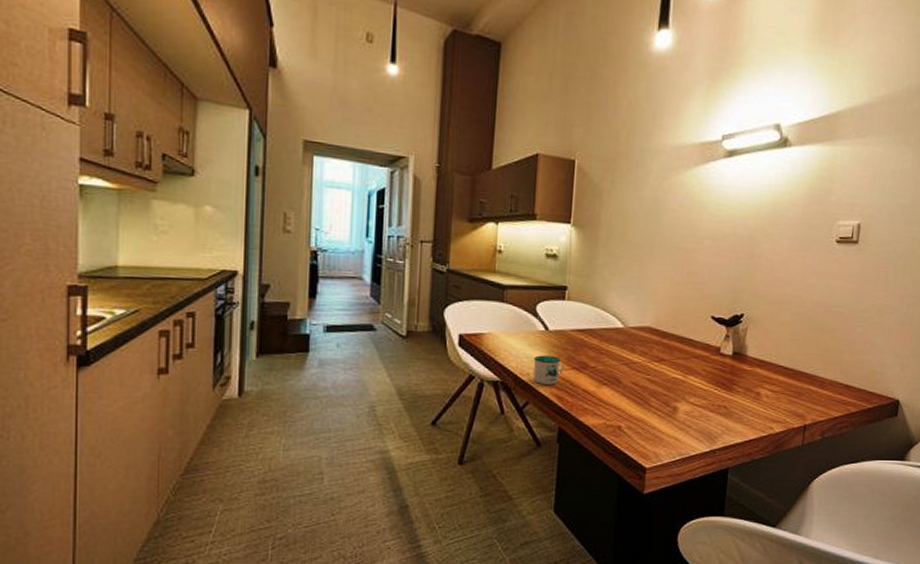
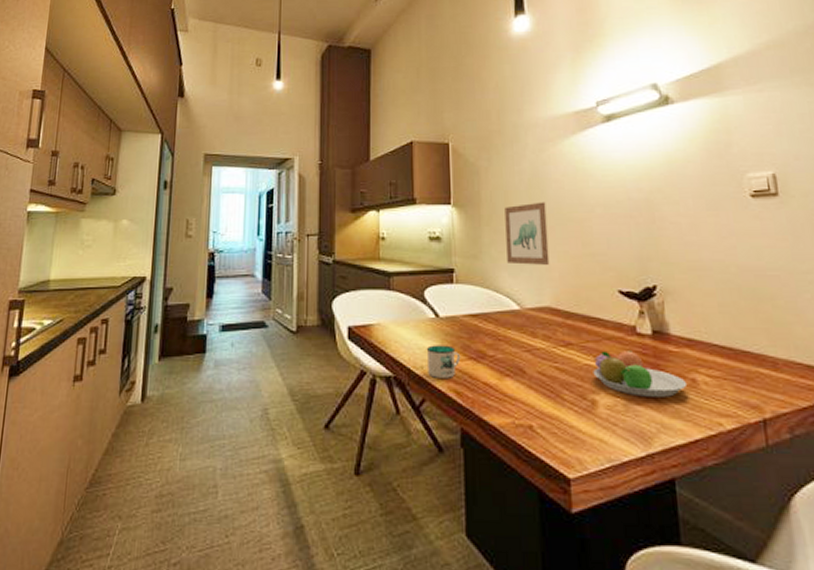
wall art: none [618,229,661,289] -> present [504,202,550,265]
fruit bowl: none [678,367,753,406] -> present [593,351,688,397]

